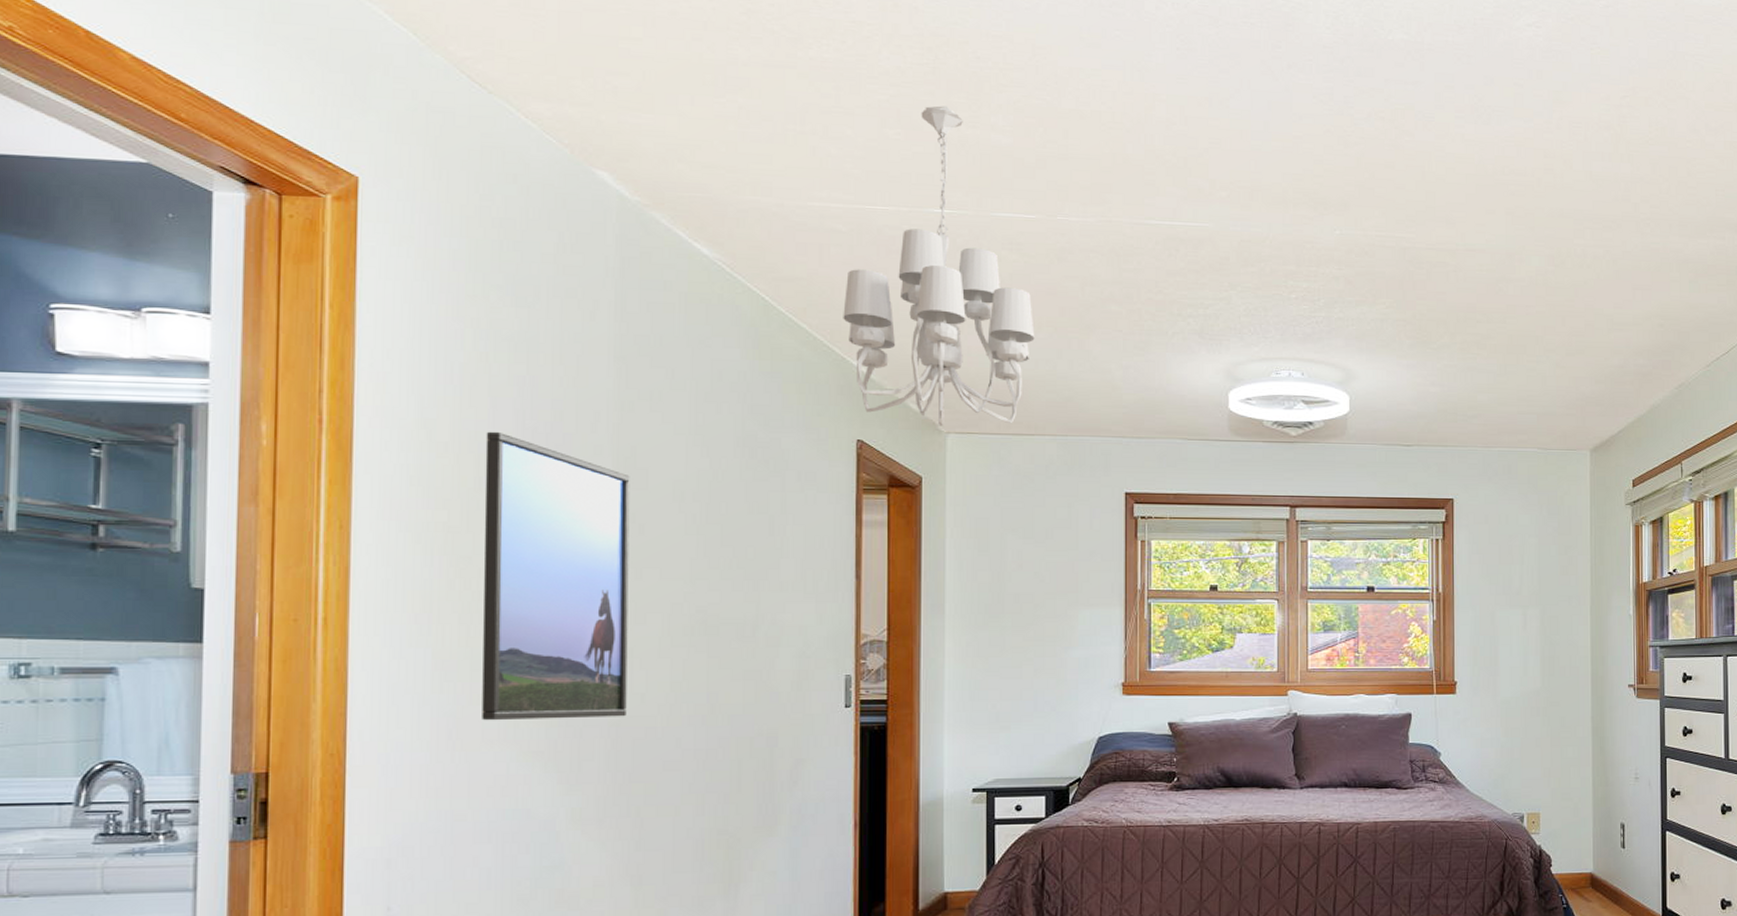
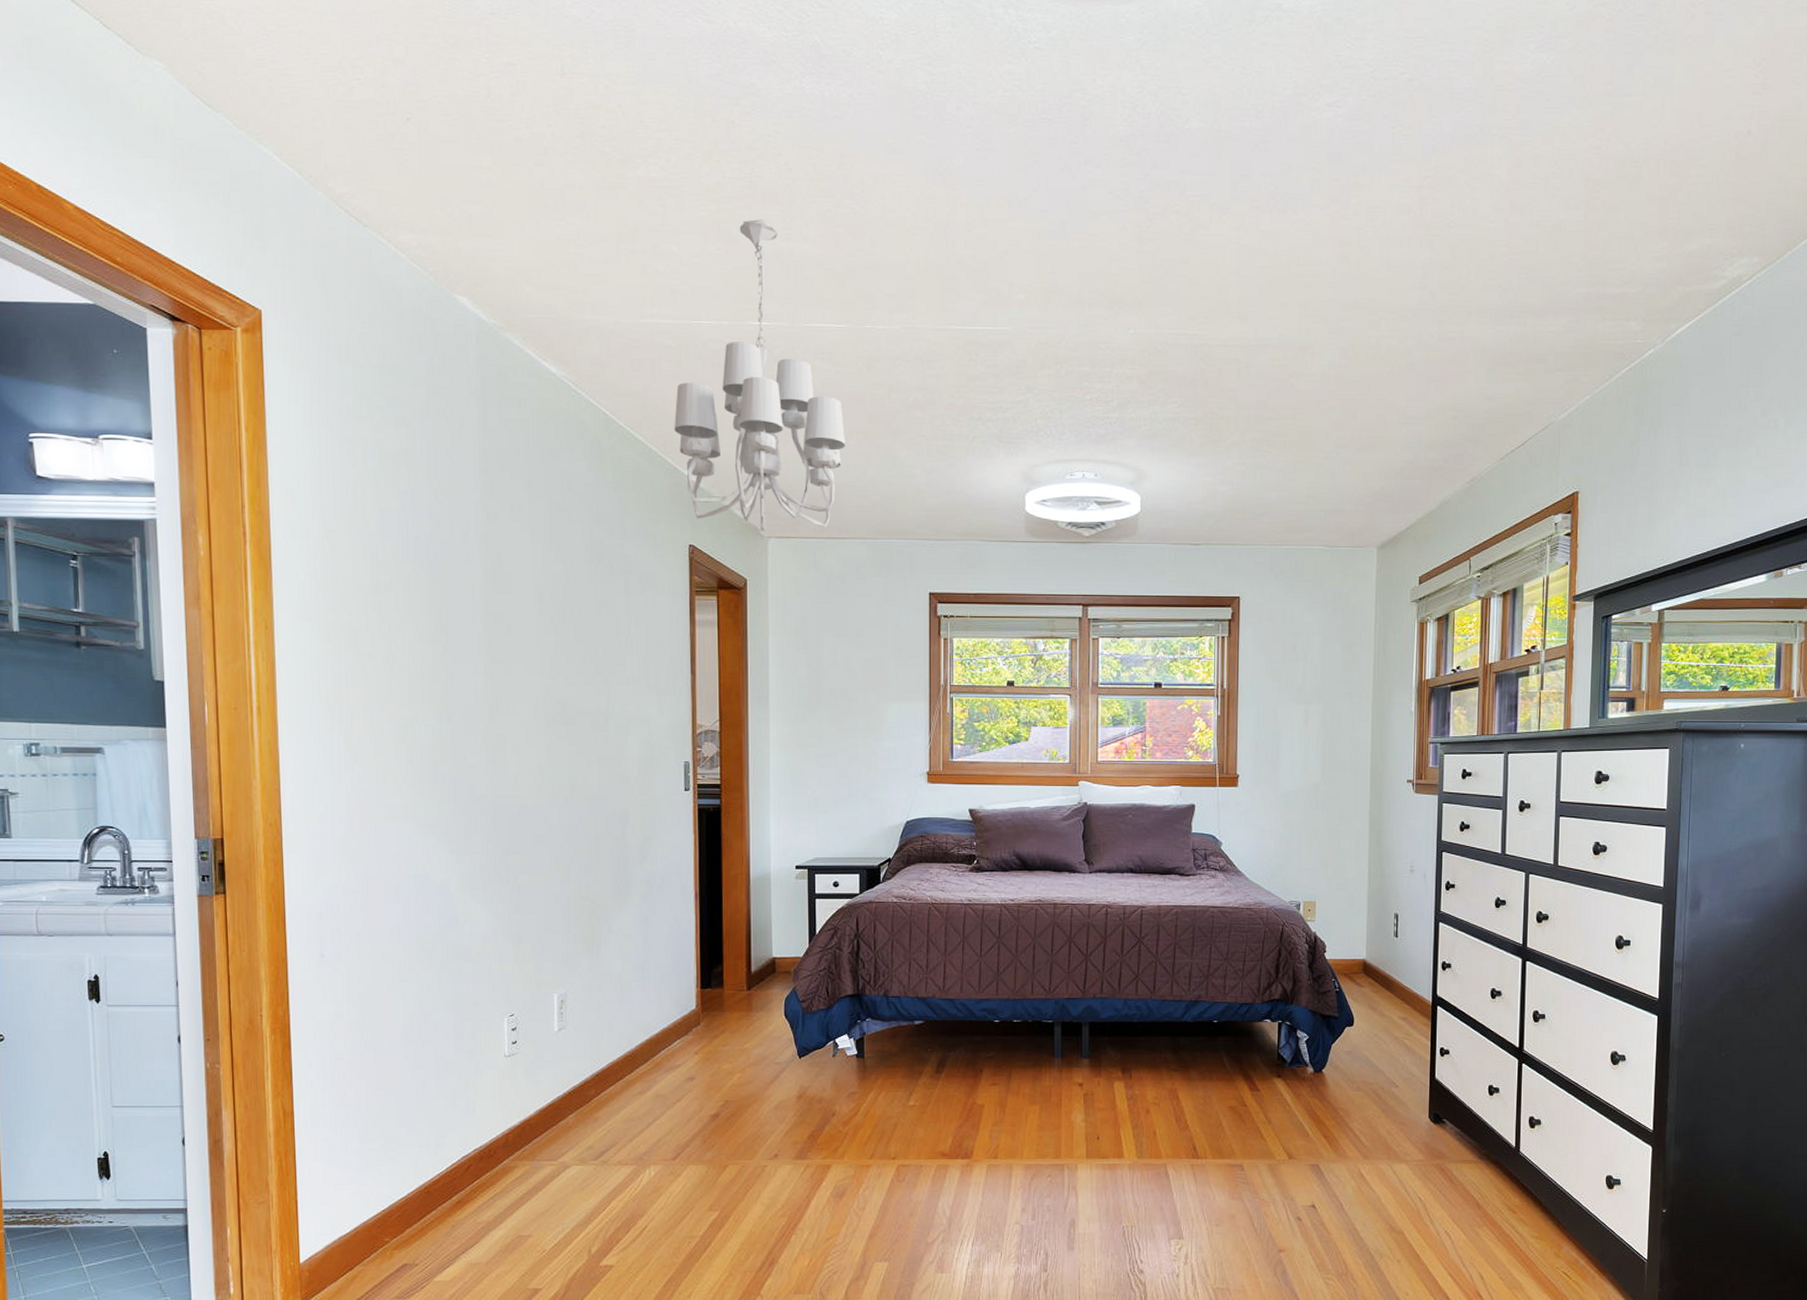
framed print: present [482,431,630,721] -> none [377,541,503,798]

